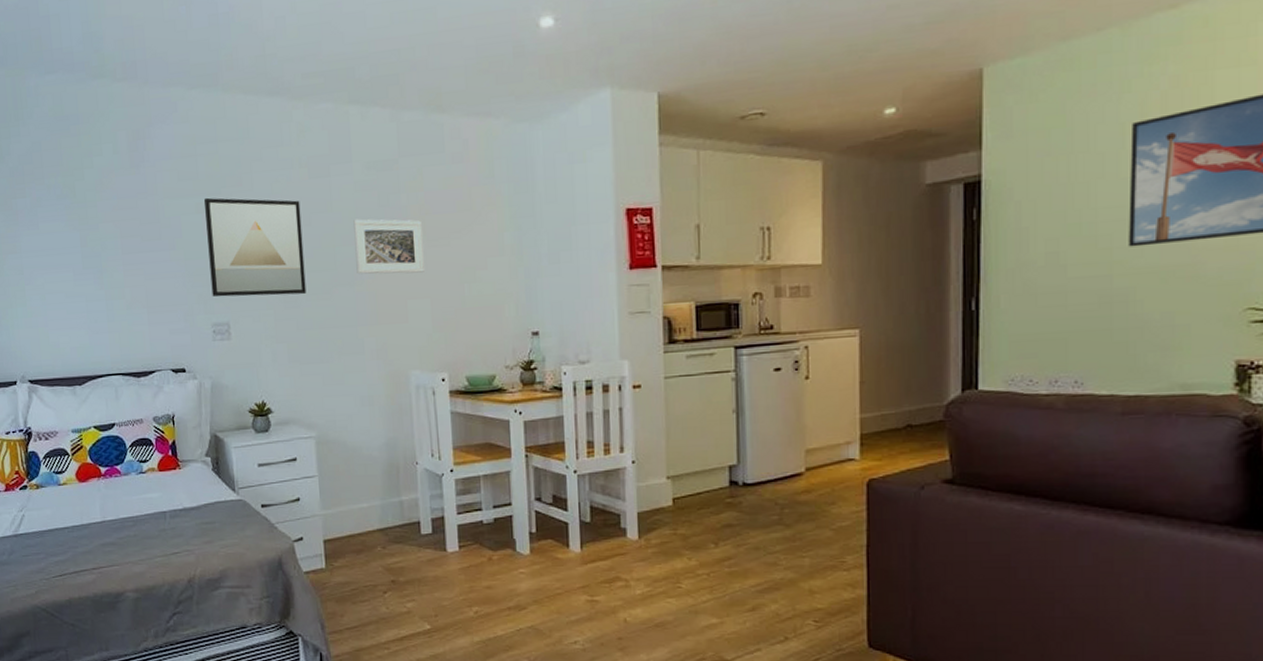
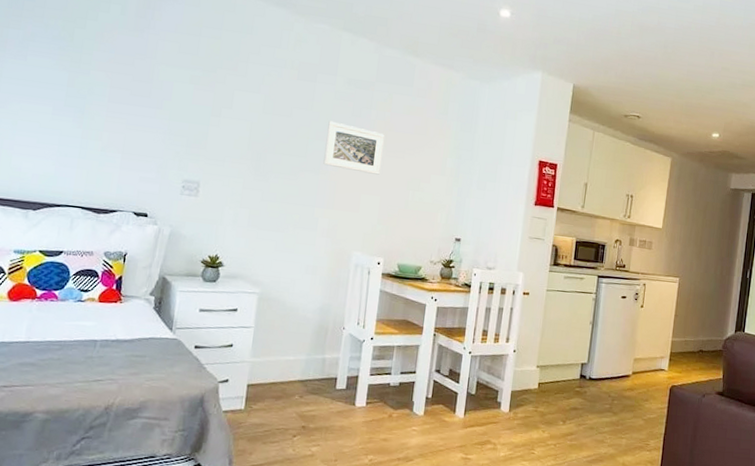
wall art: present [204,197,307,297] -> none [188,72,286,171]

